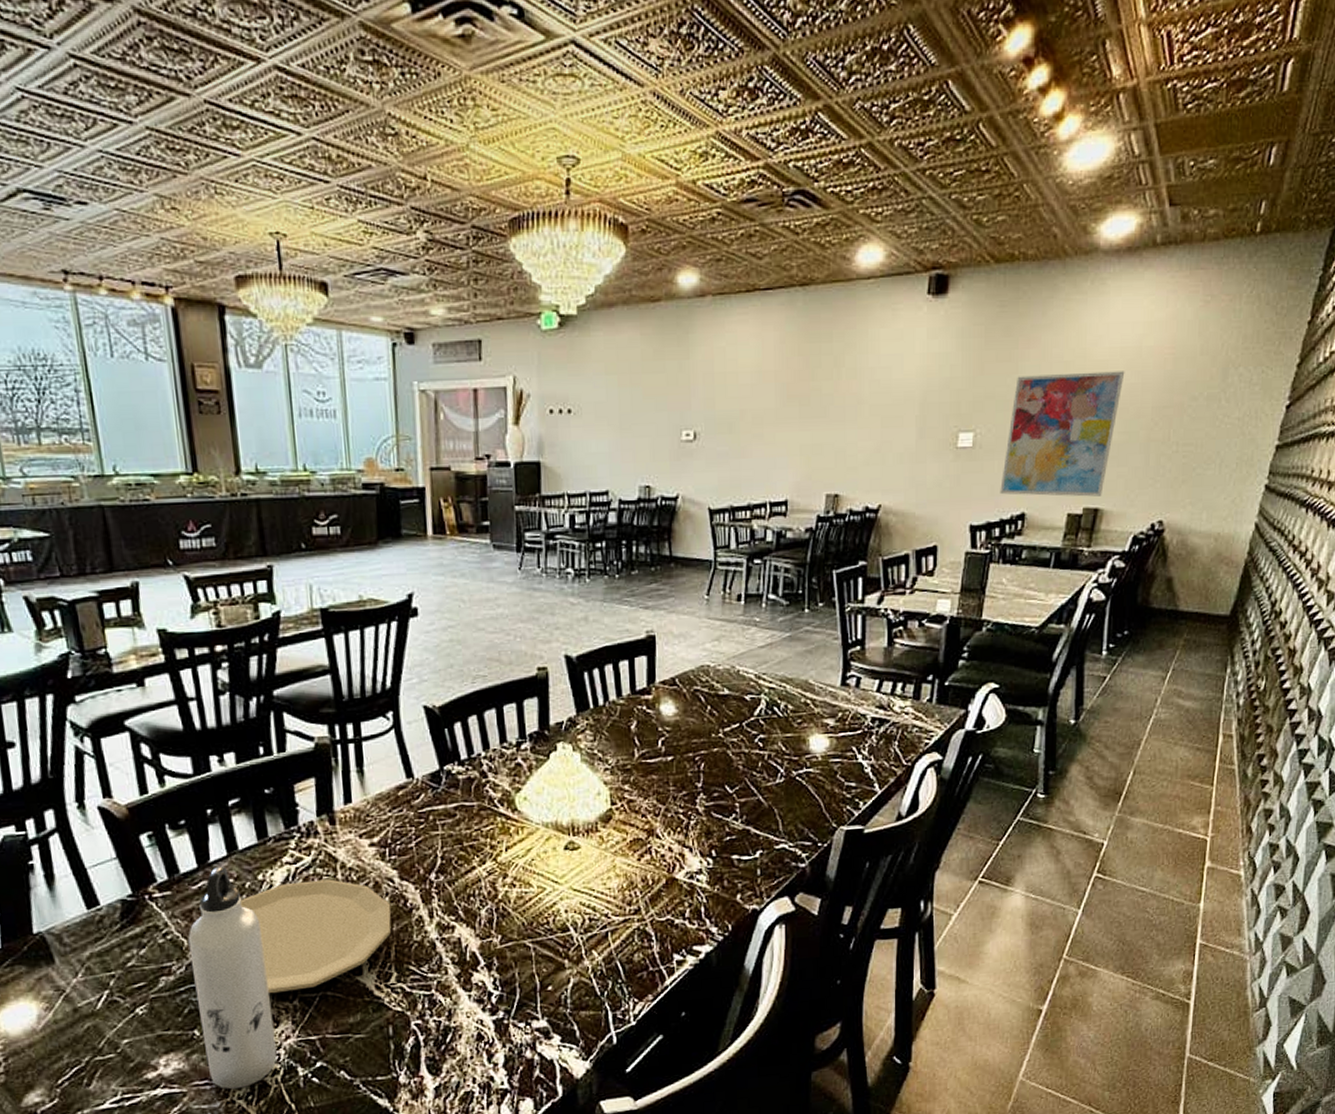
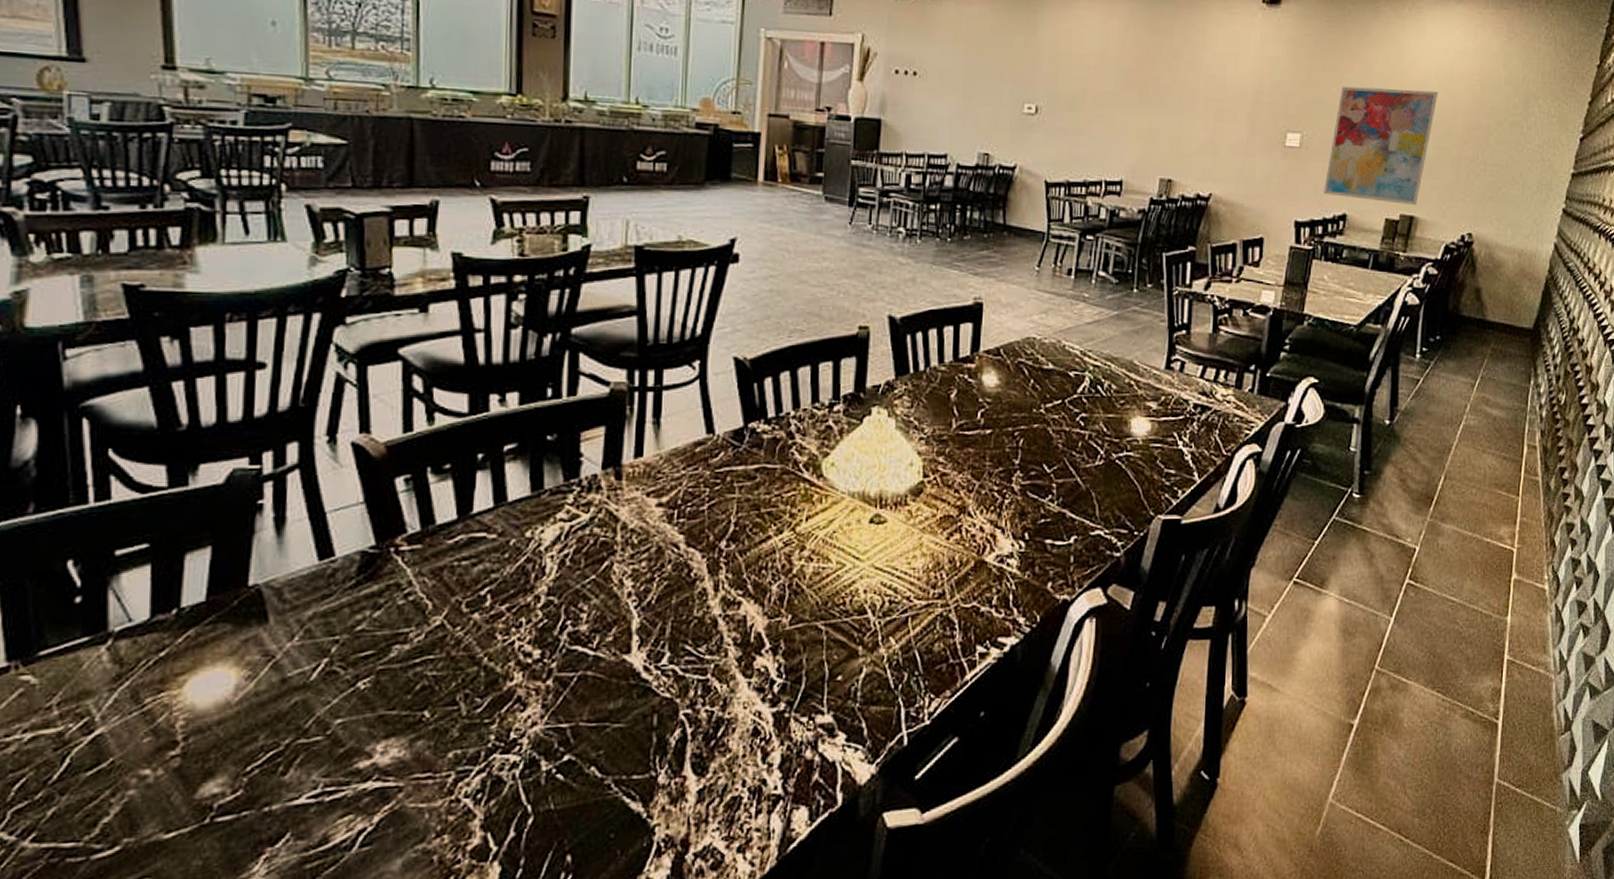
water bottle: present [188,866,277,1090] -> none [432,518,521,786]
plate: present [239,879,392,994] -> none [500,541,673,671]

